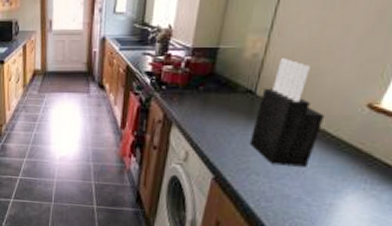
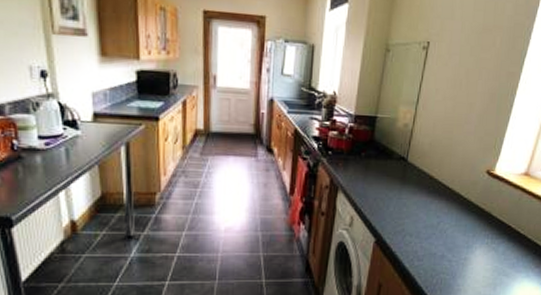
knife block: present [249,58,325,167] -> none [403,129,459,227]

